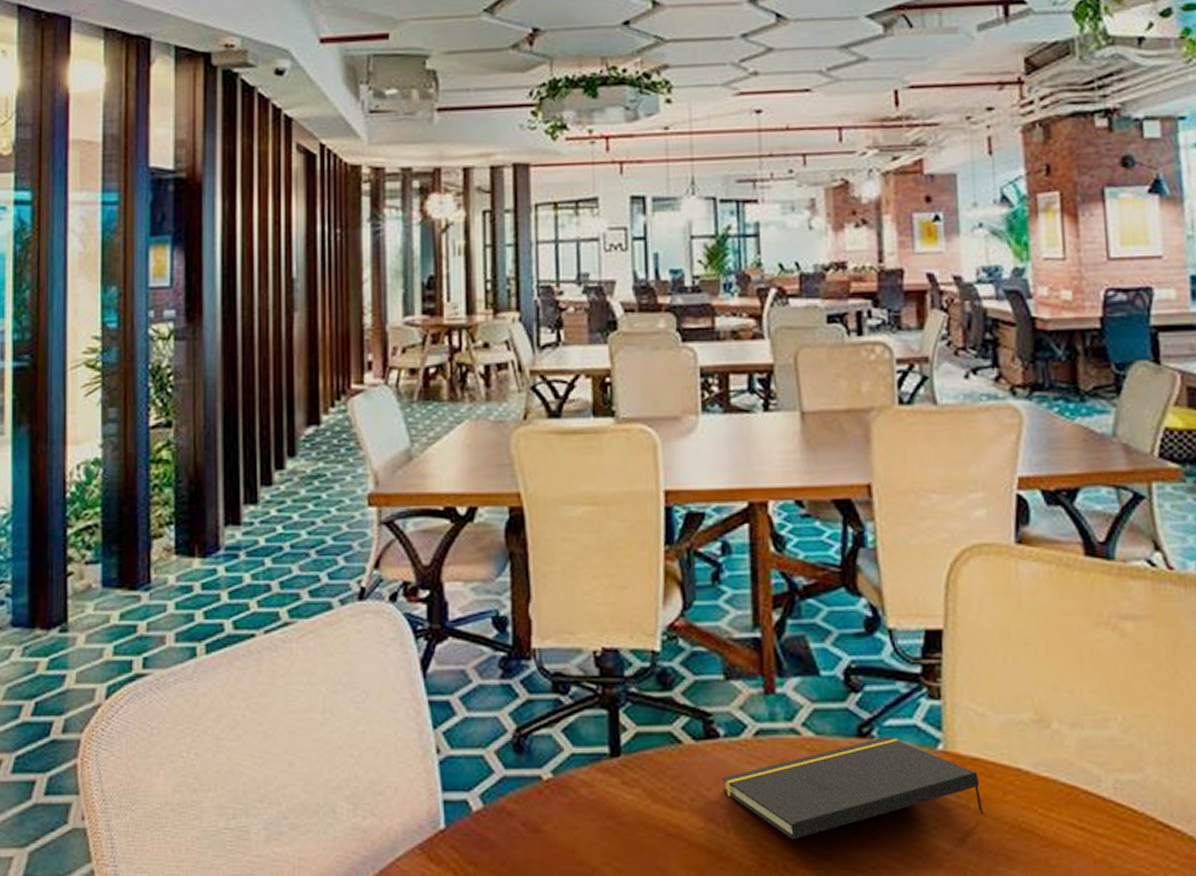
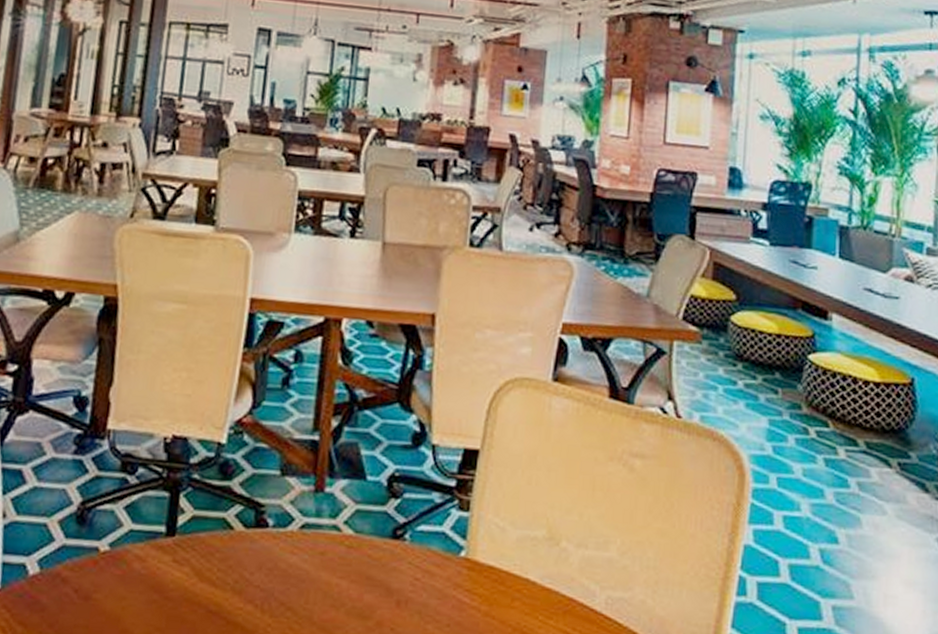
notepad: present [722,737,984,839] -> none [264,540,493,625]

